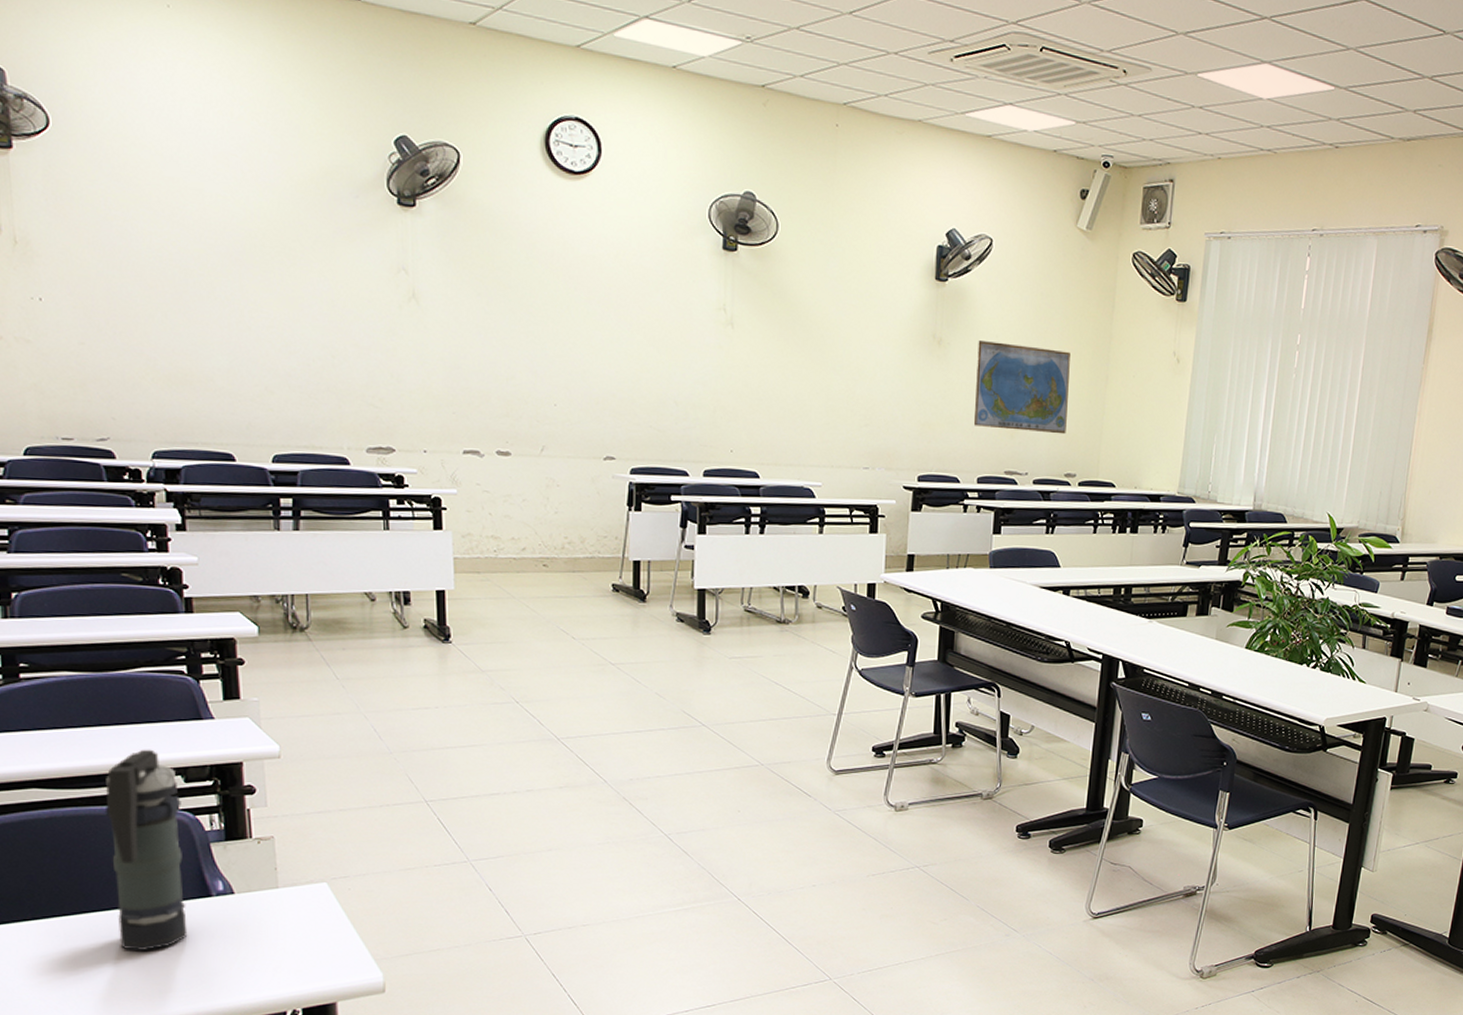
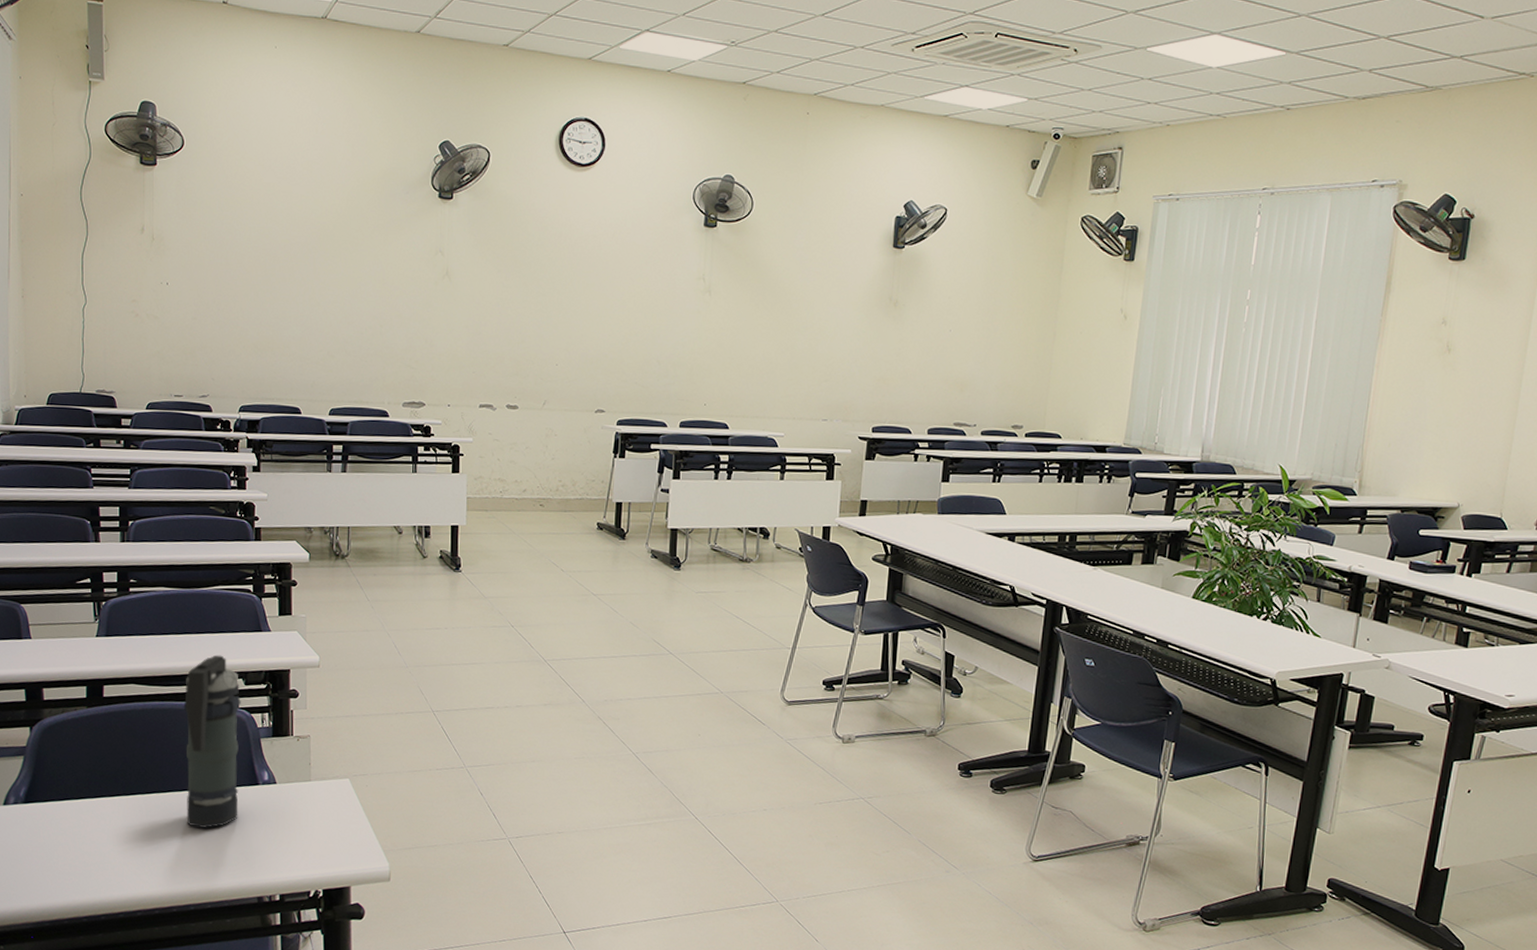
world map: present [973,341,1070,434] -> none [925,302,1019,388]

